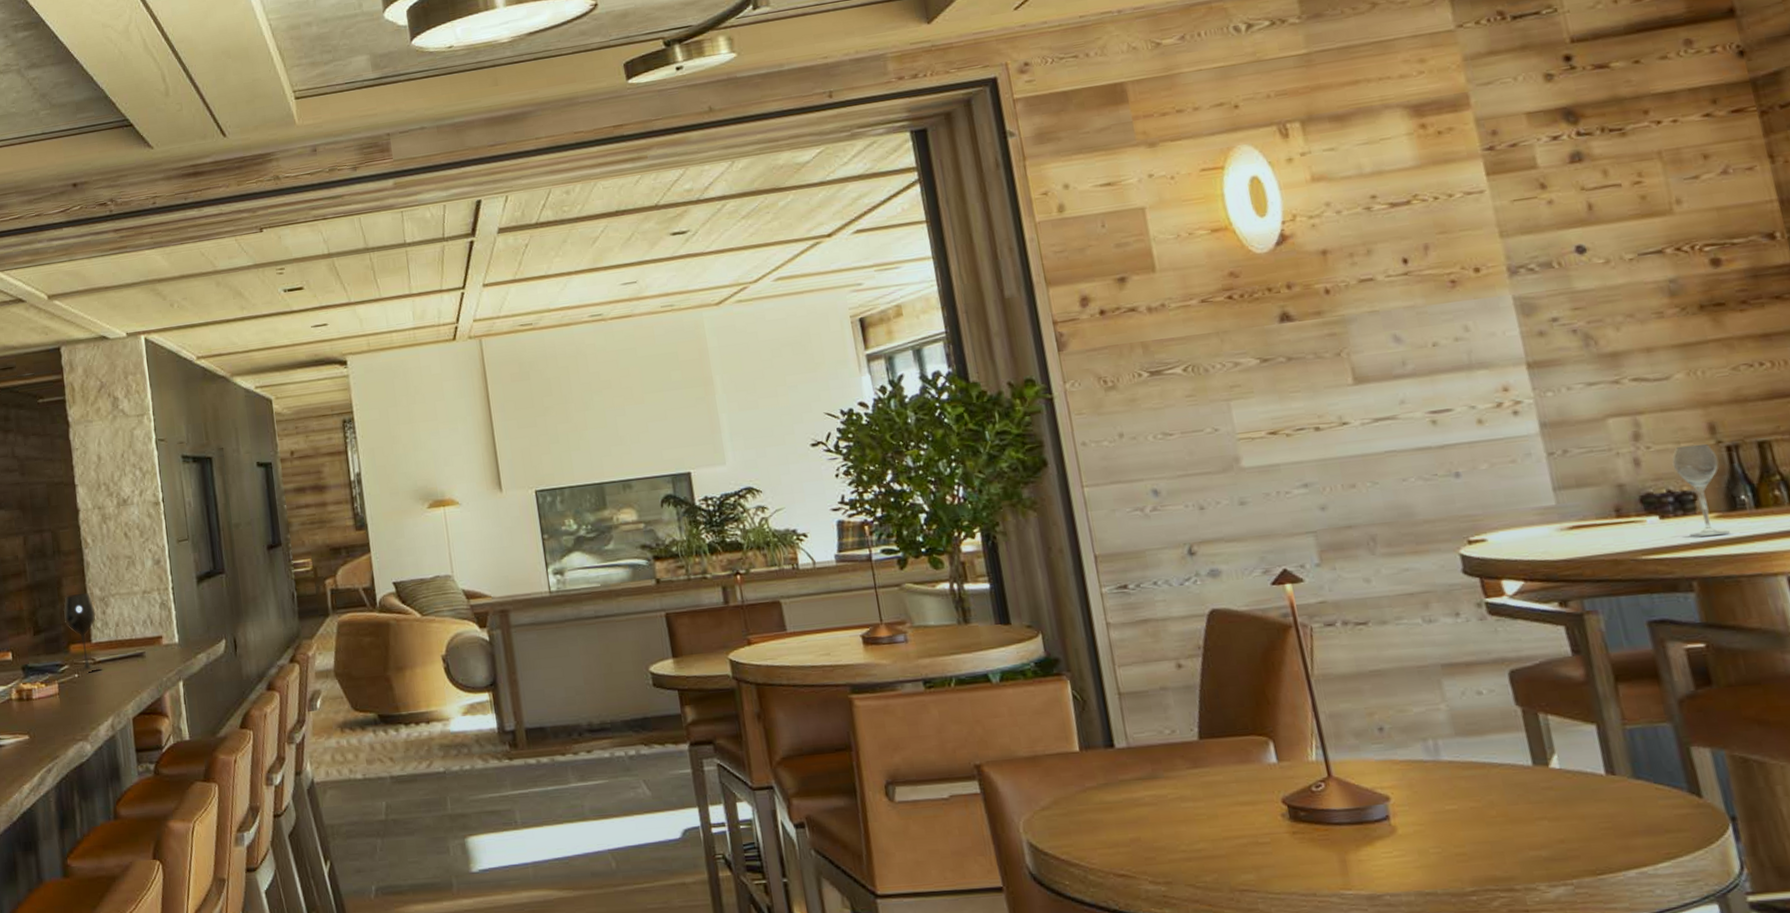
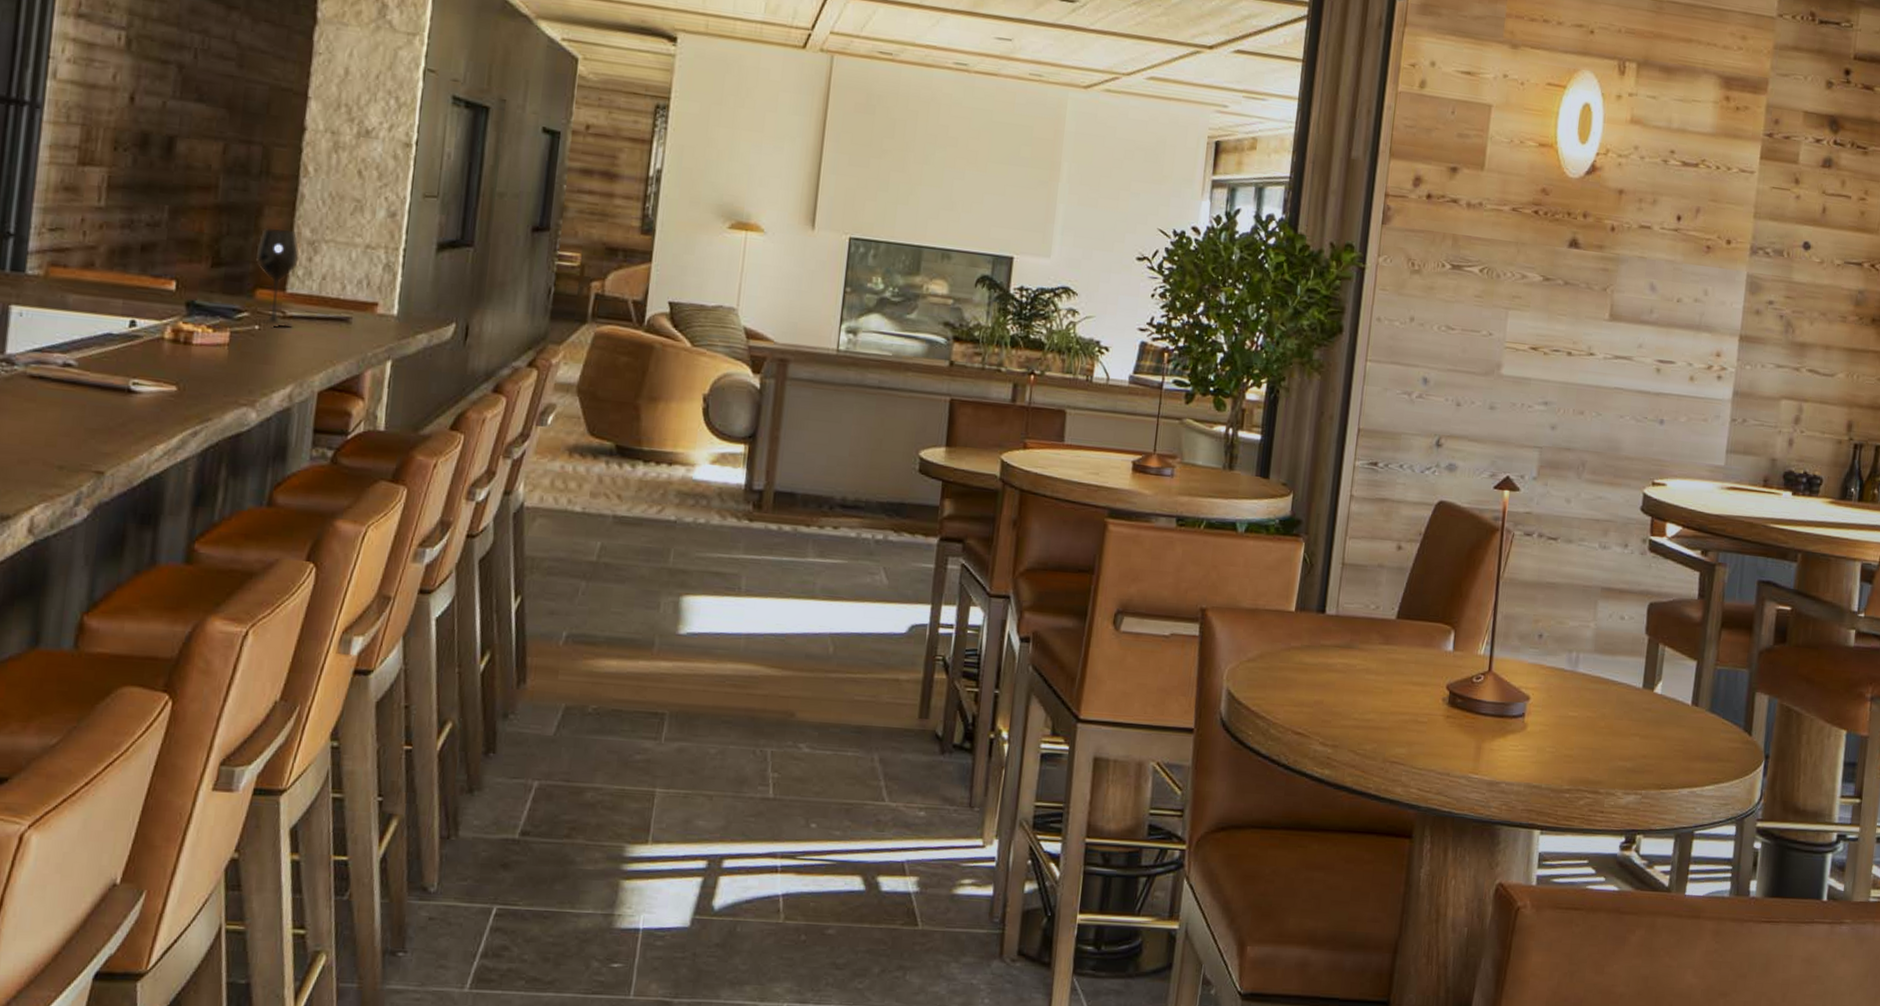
wineglass: present [1672,444,1730,537] -> none [1807,436,1846,519]

